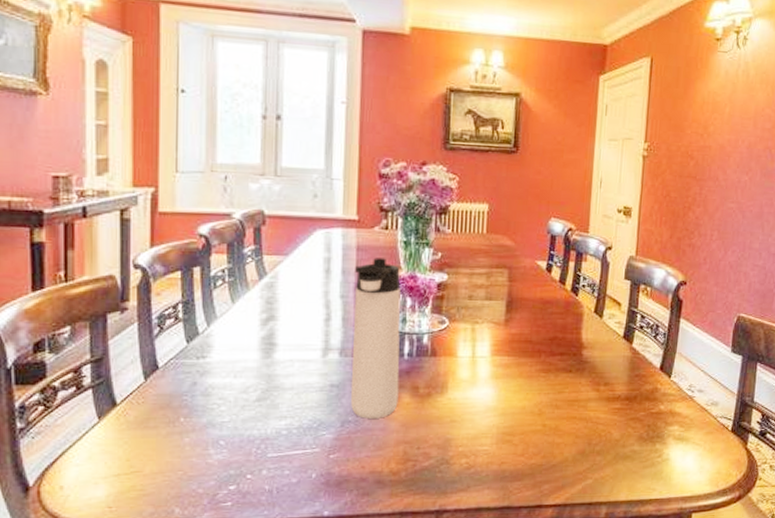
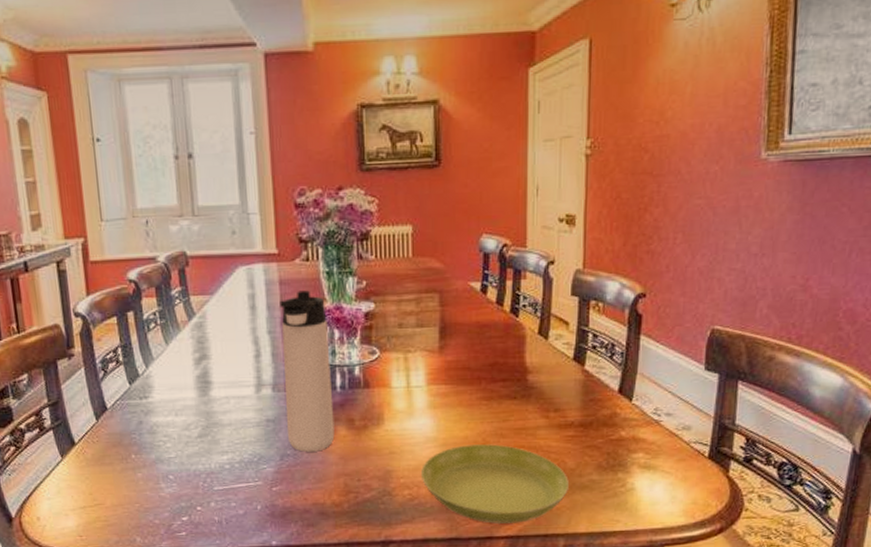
saucer: none [479,415,613,492] -> present [422,444,569,524]

